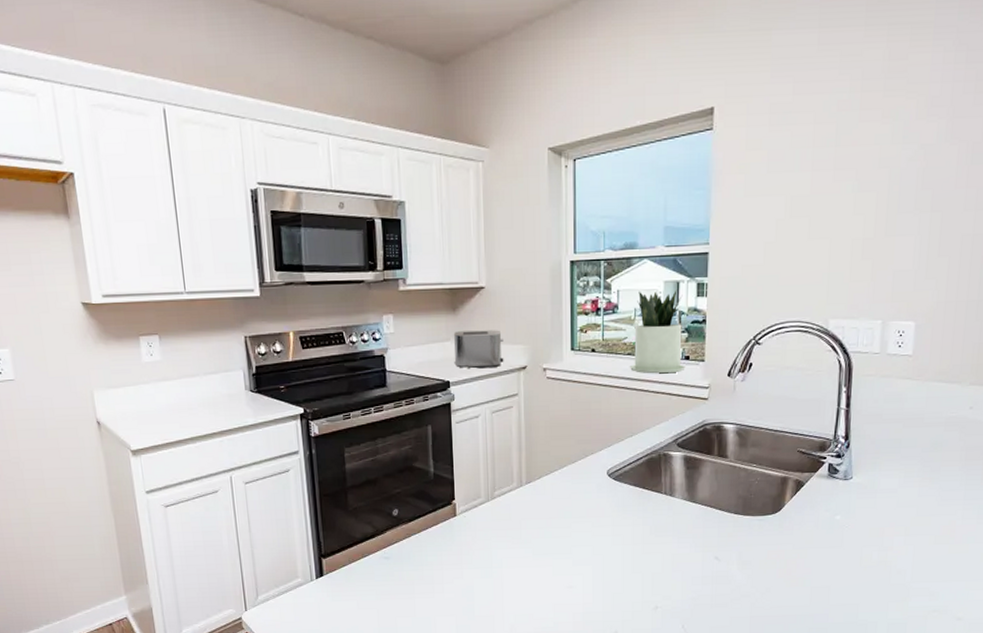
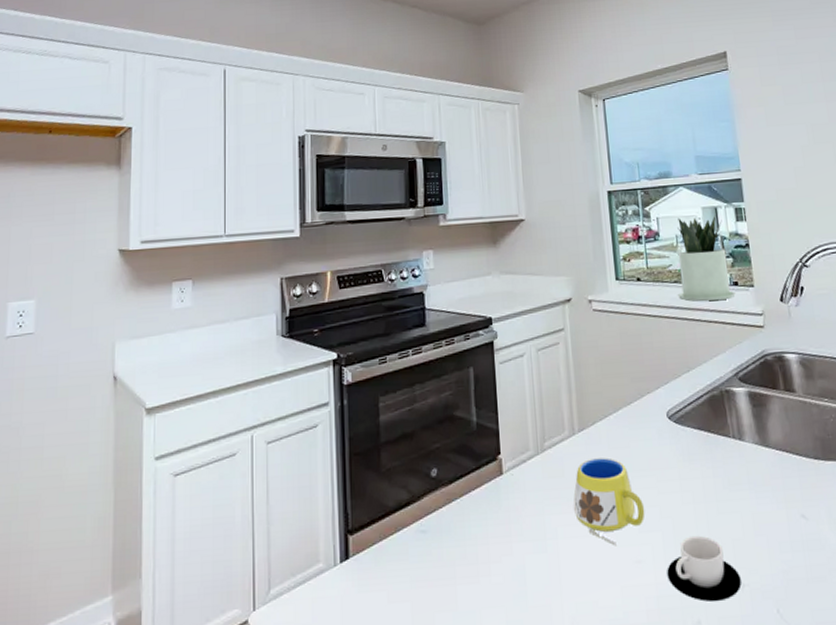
toaster: present [453,330,504,368] -> none [494,262,548,303]
mug: none [517,506,580,575] -> present [573,458,645,546]
cup: none [594,569,655,619] -> present [667,535,741,602]

